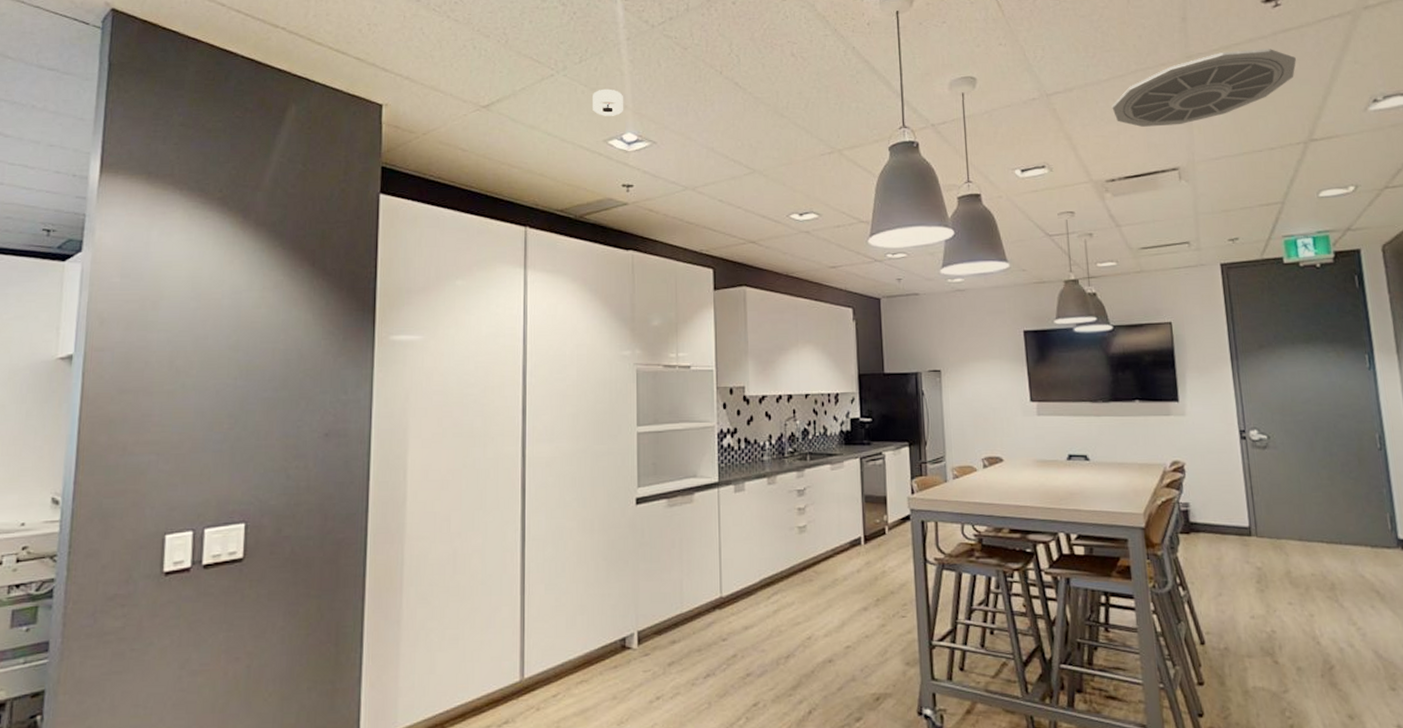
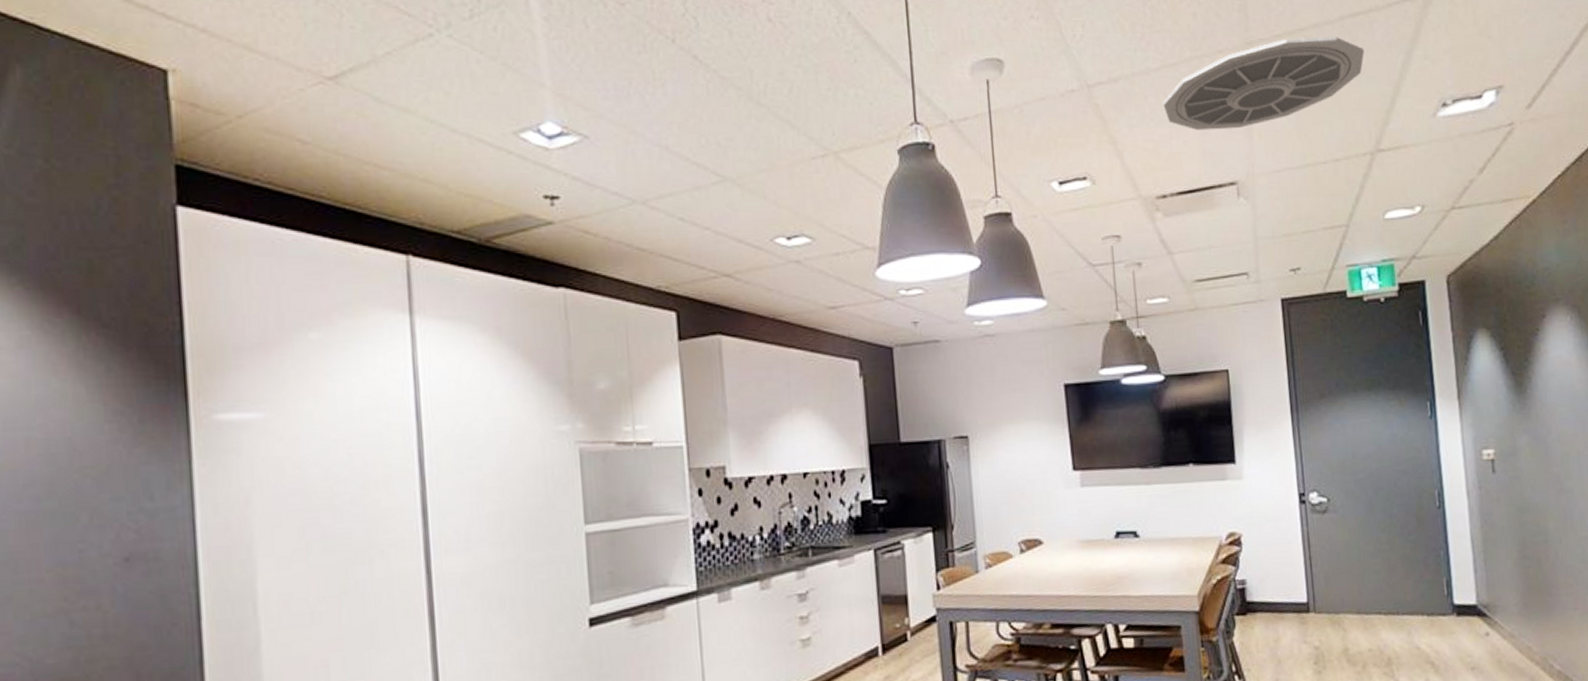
smoke detector: present [593,89,623,116] -> none [493,57,539,98]

